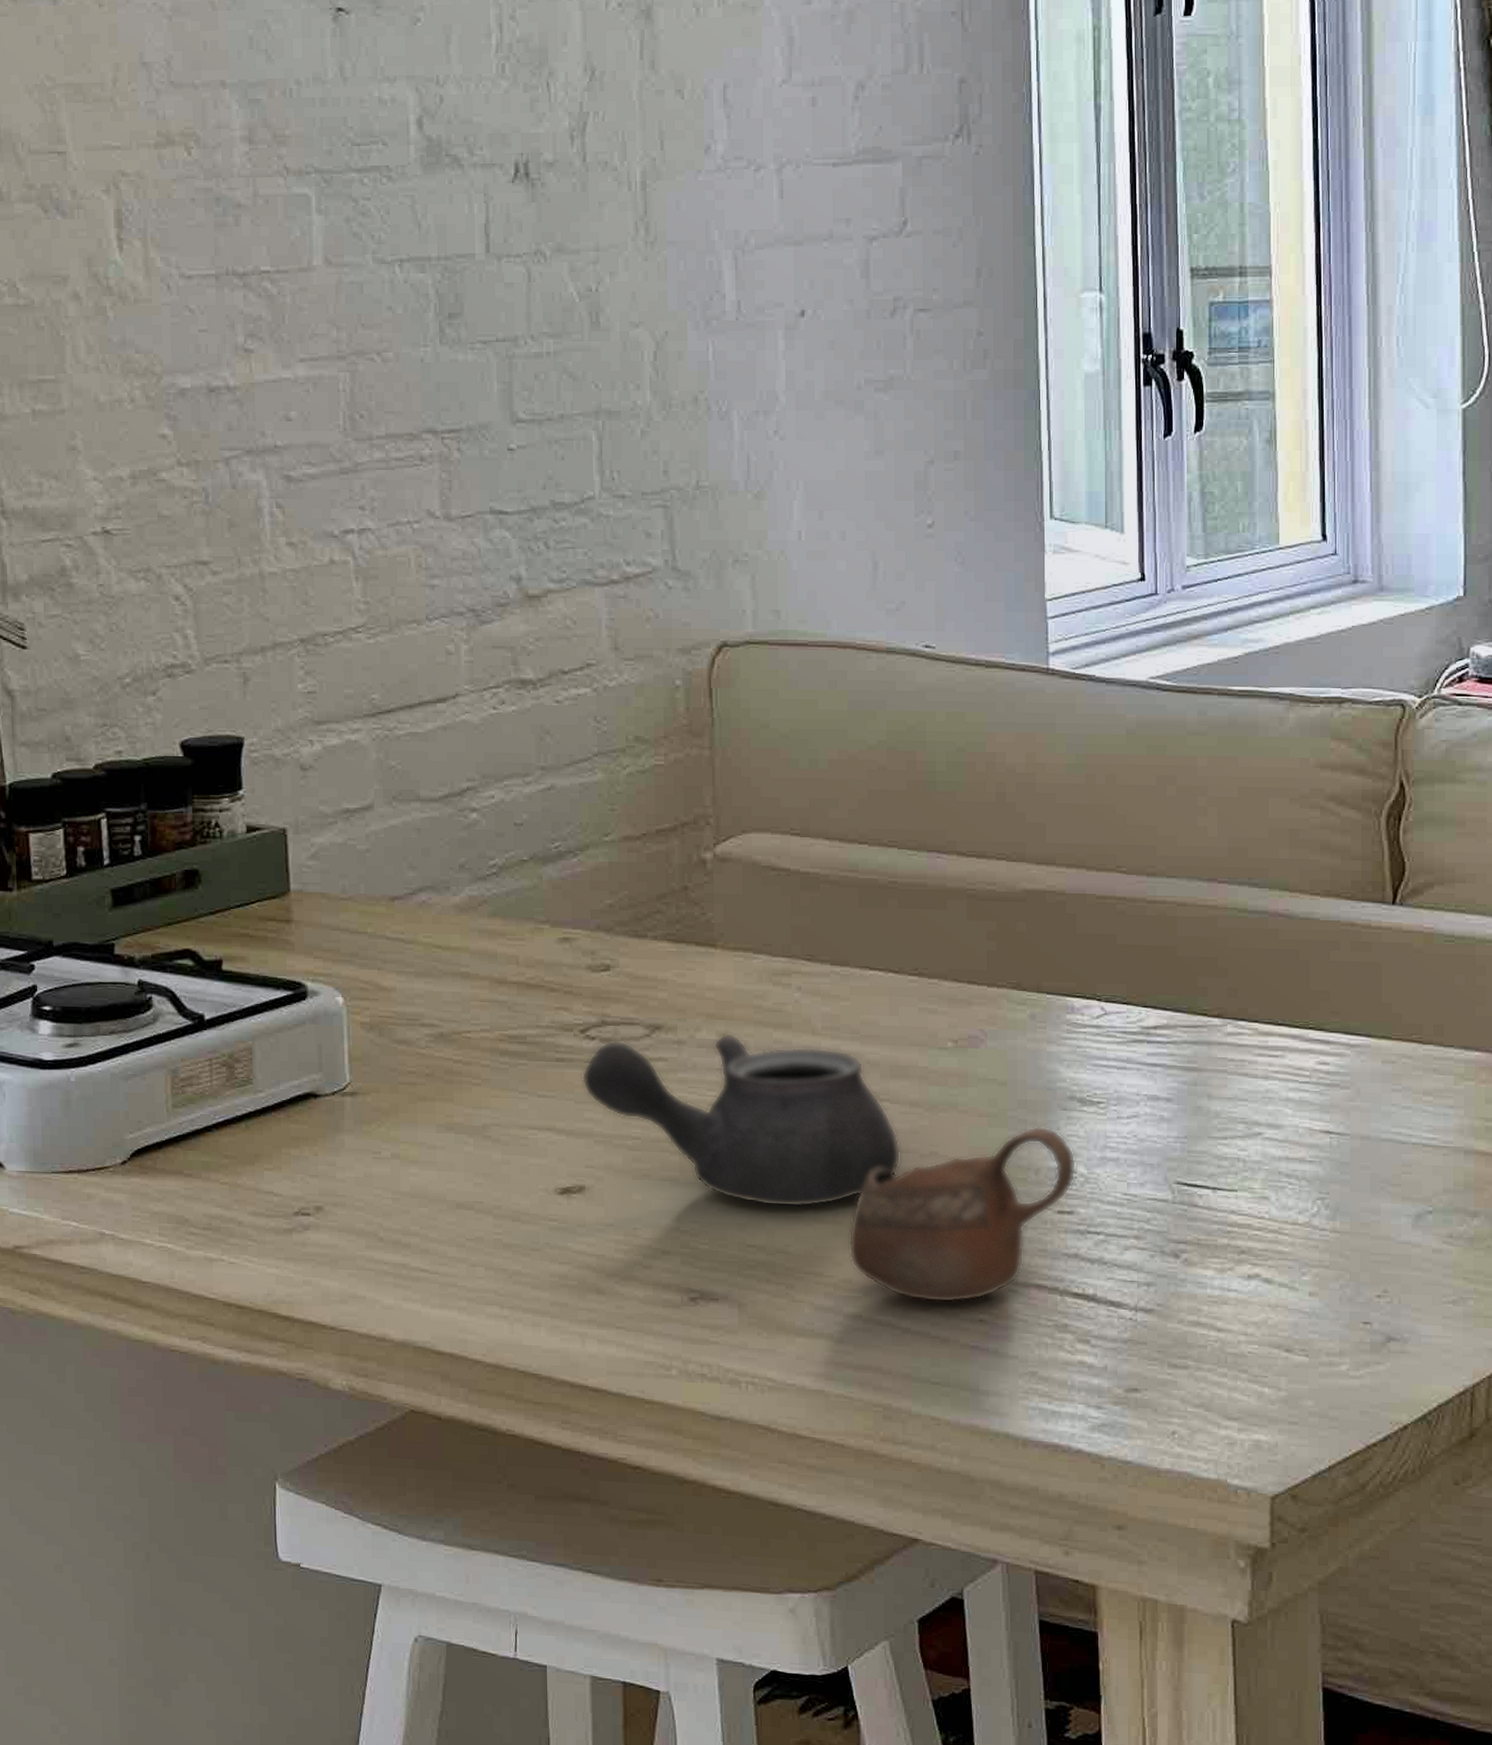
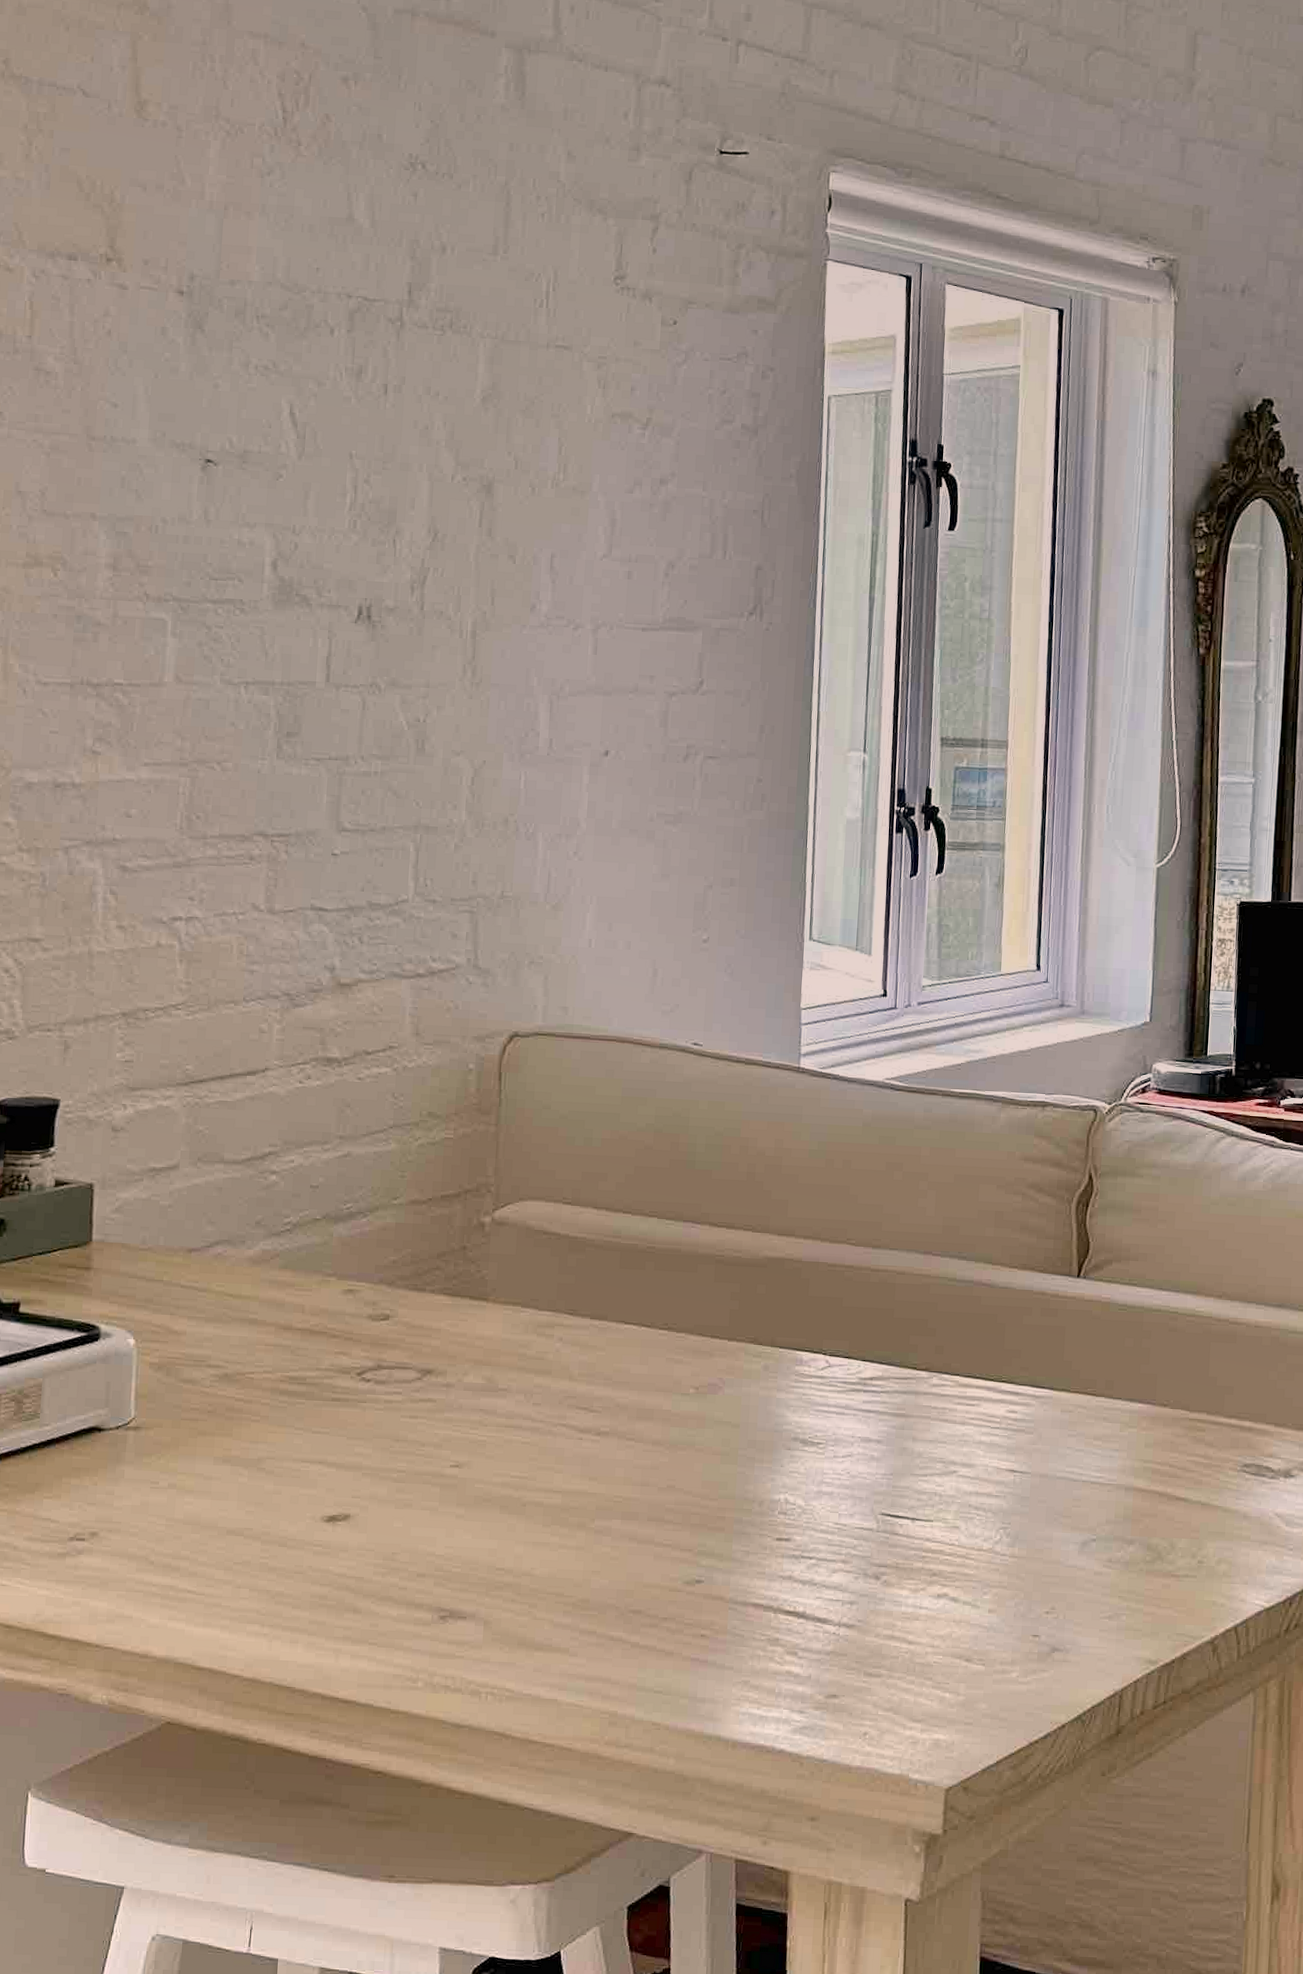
teapot: present [581,1032,901,1208] -> none [354,1377,642,1535]
cup: present [848,1125,1077,1303] -> none [588,1463,796,1620]

